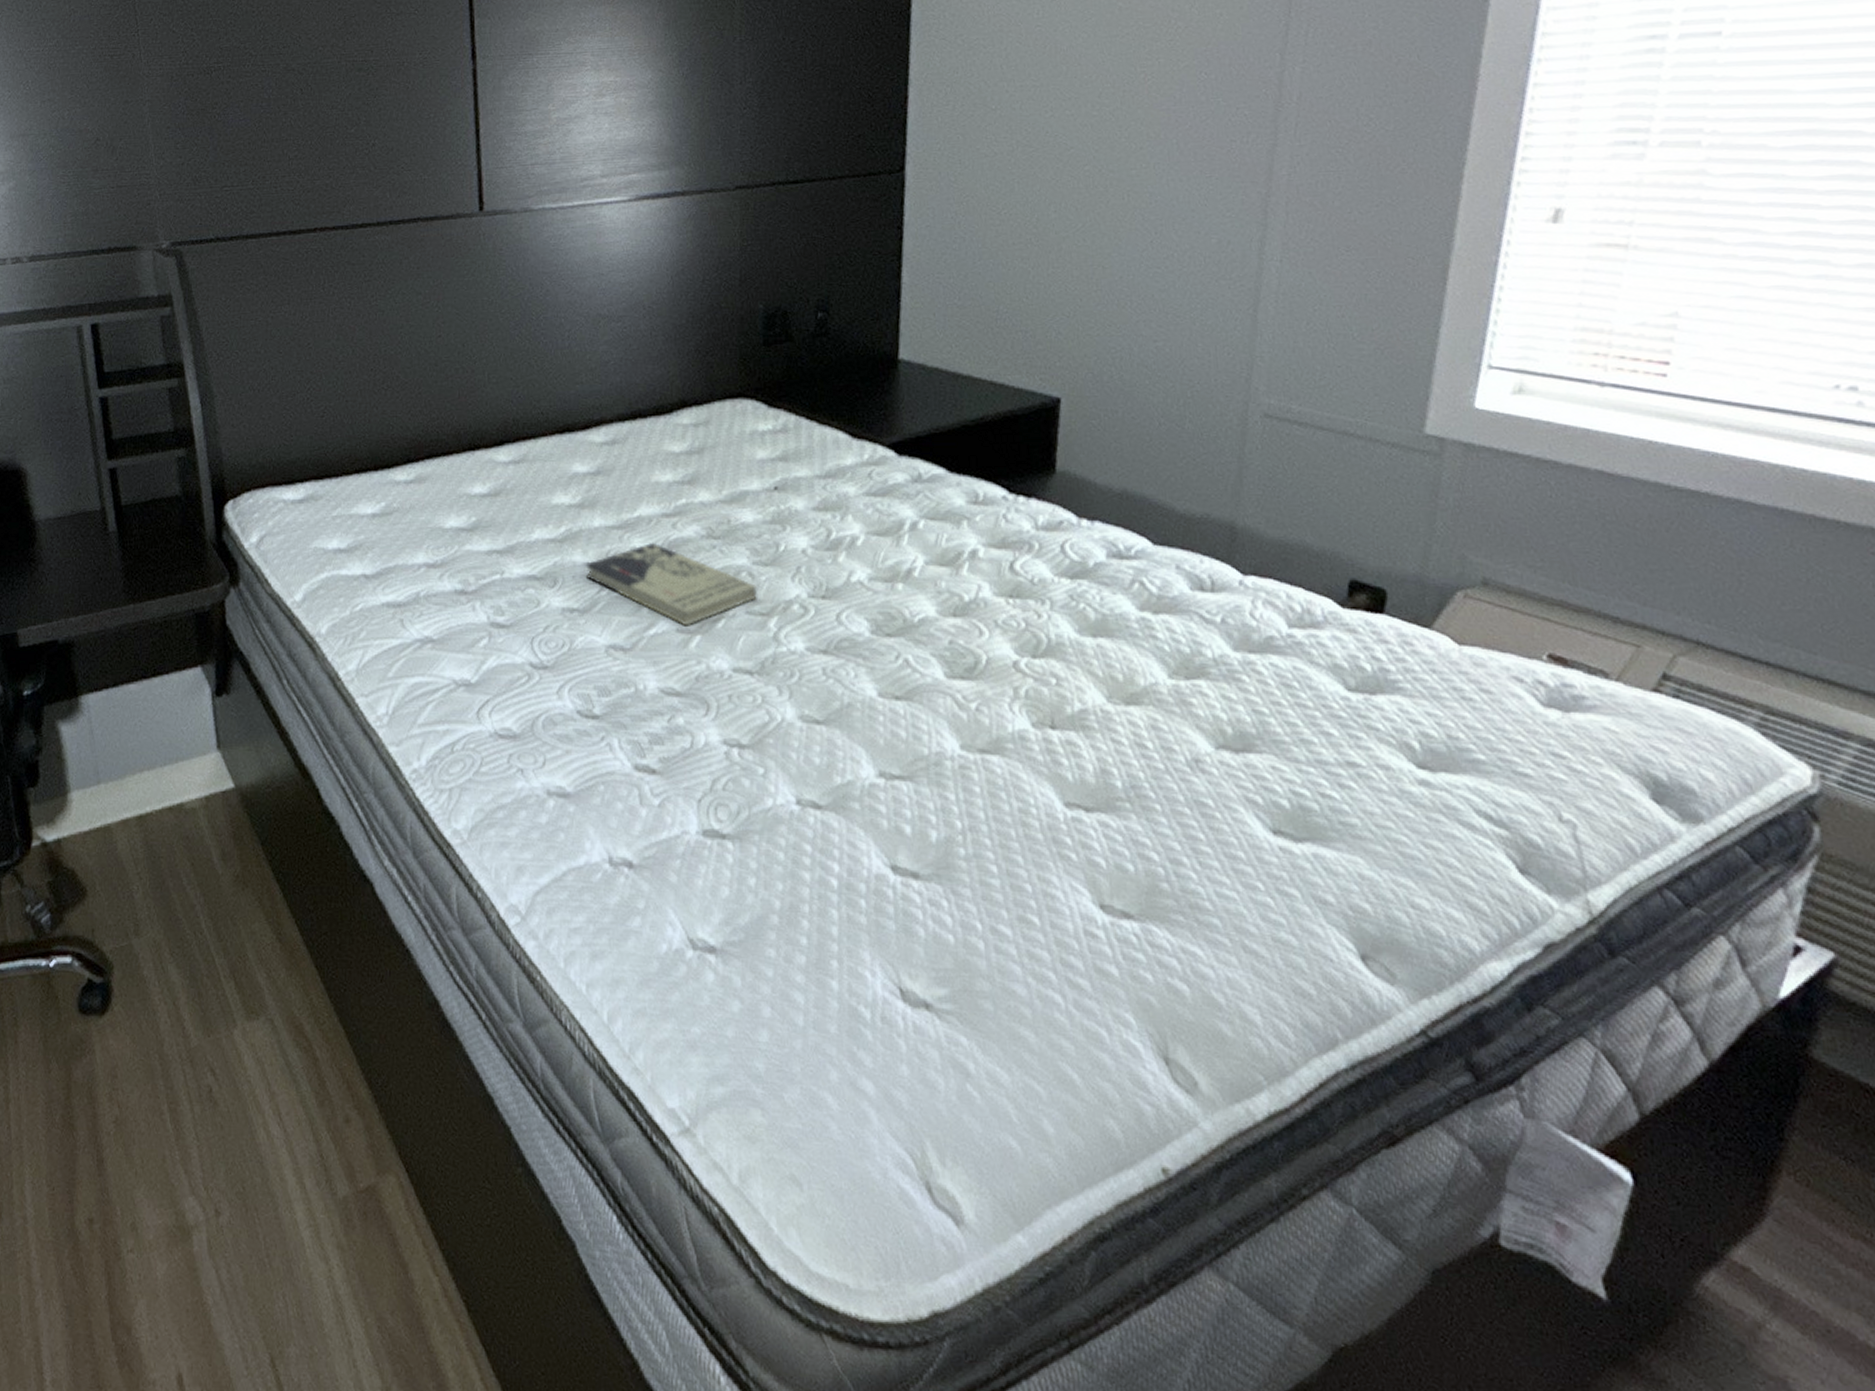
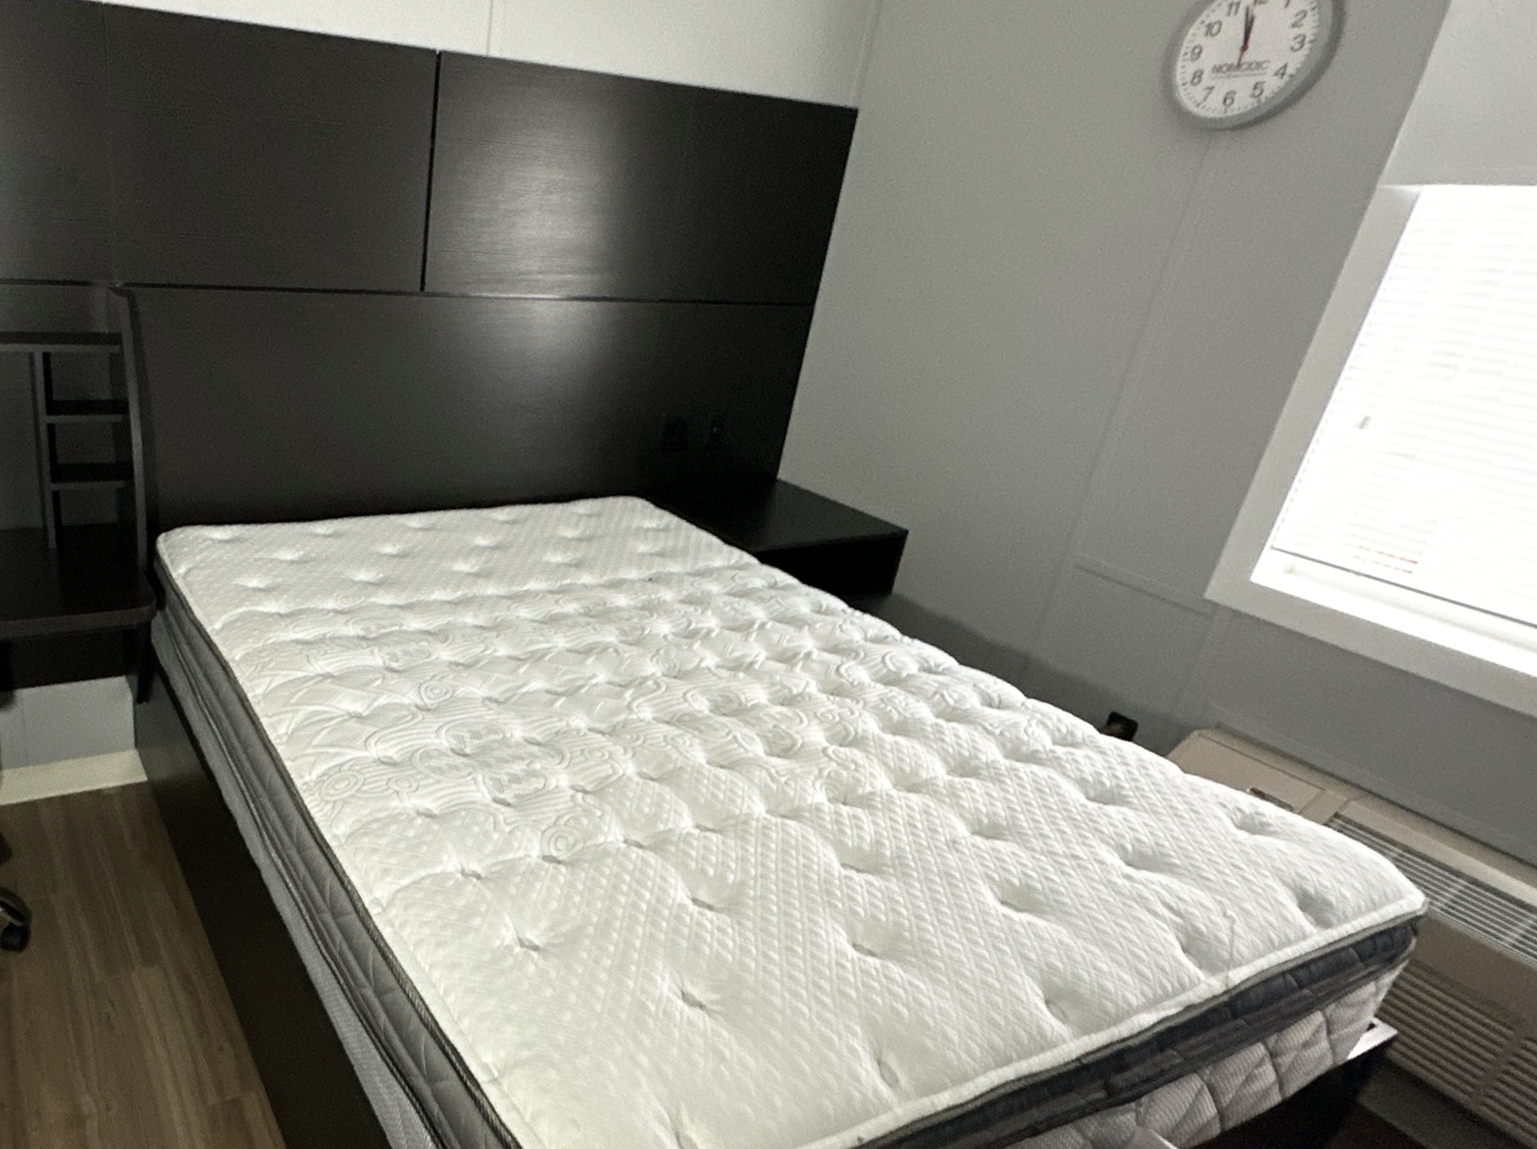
book: present [585,542,757,626] -> none [473,613,620,689]

